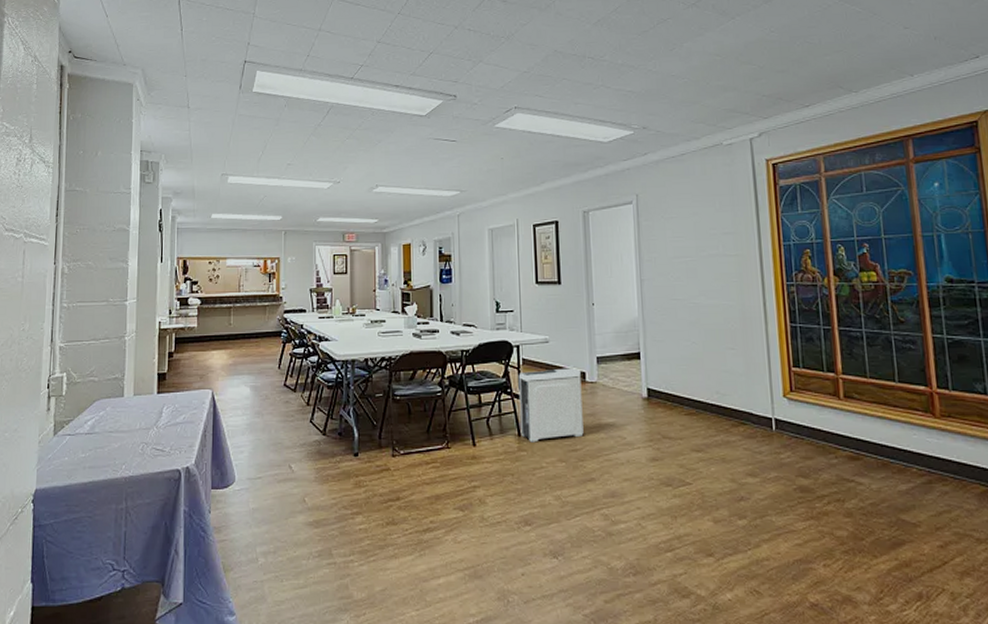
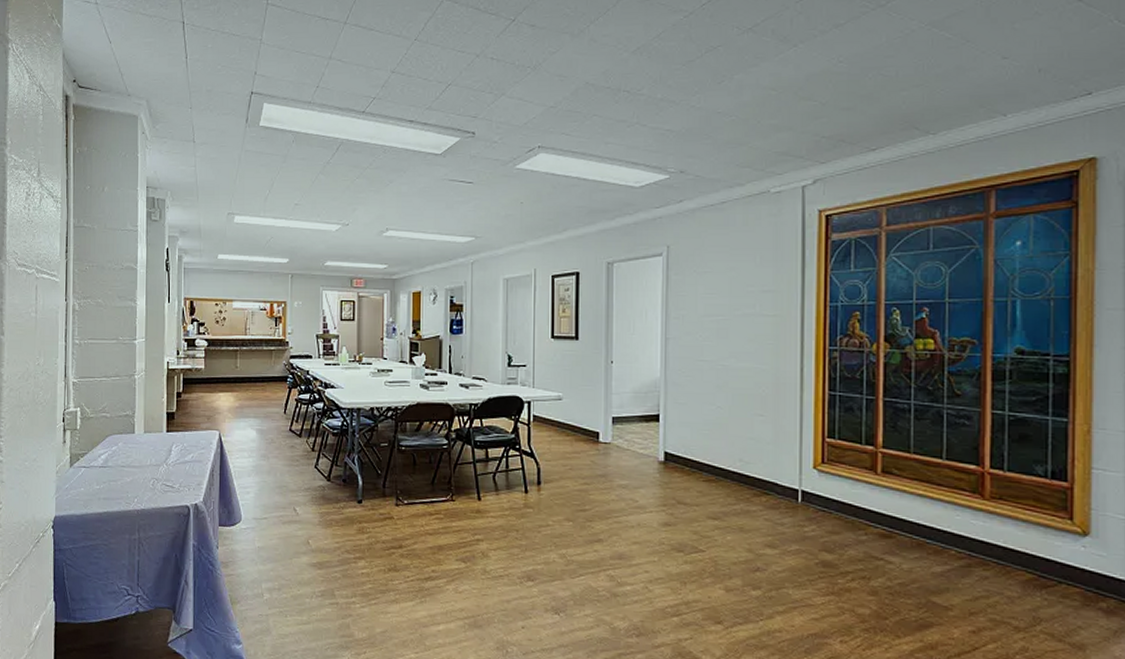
air purifier: present [518,368,584,443] -> none [527,427,594,500]

